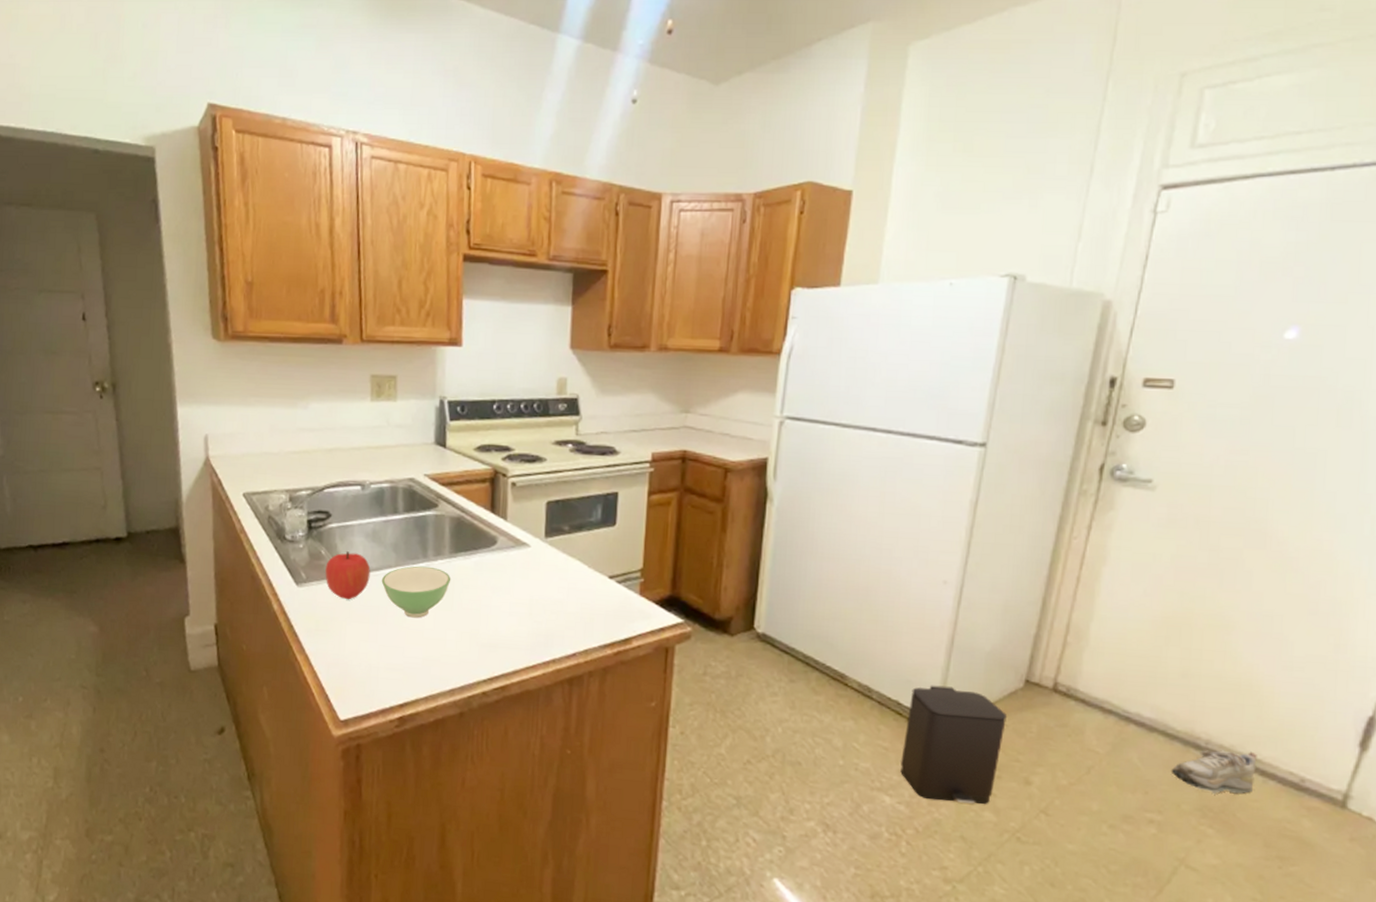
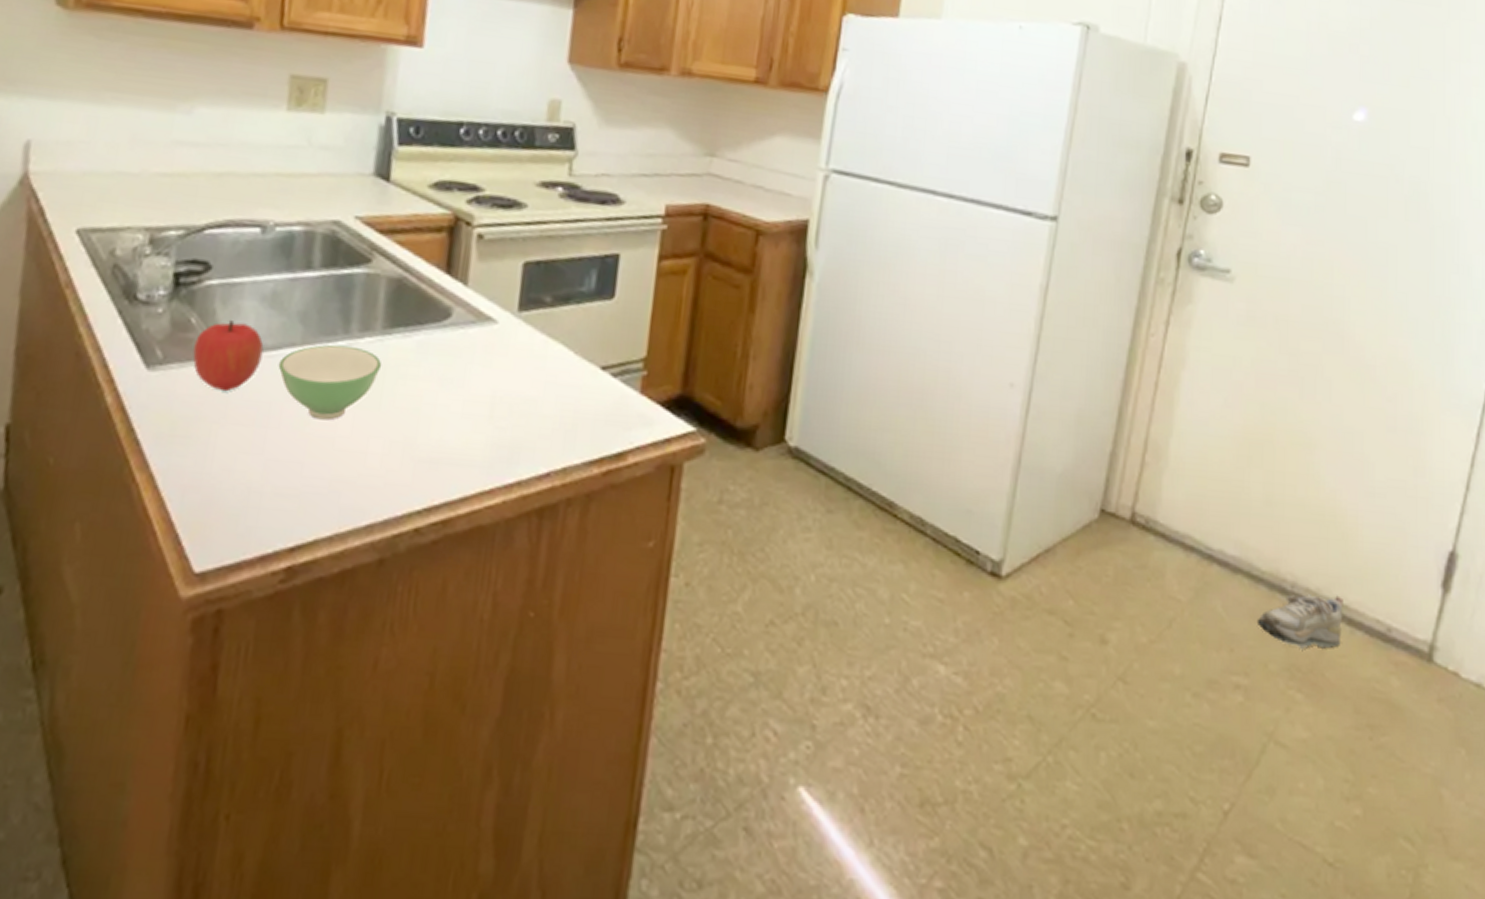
pedal bin: present [900,685,1008,805] -> none [957,516,1081,673]

